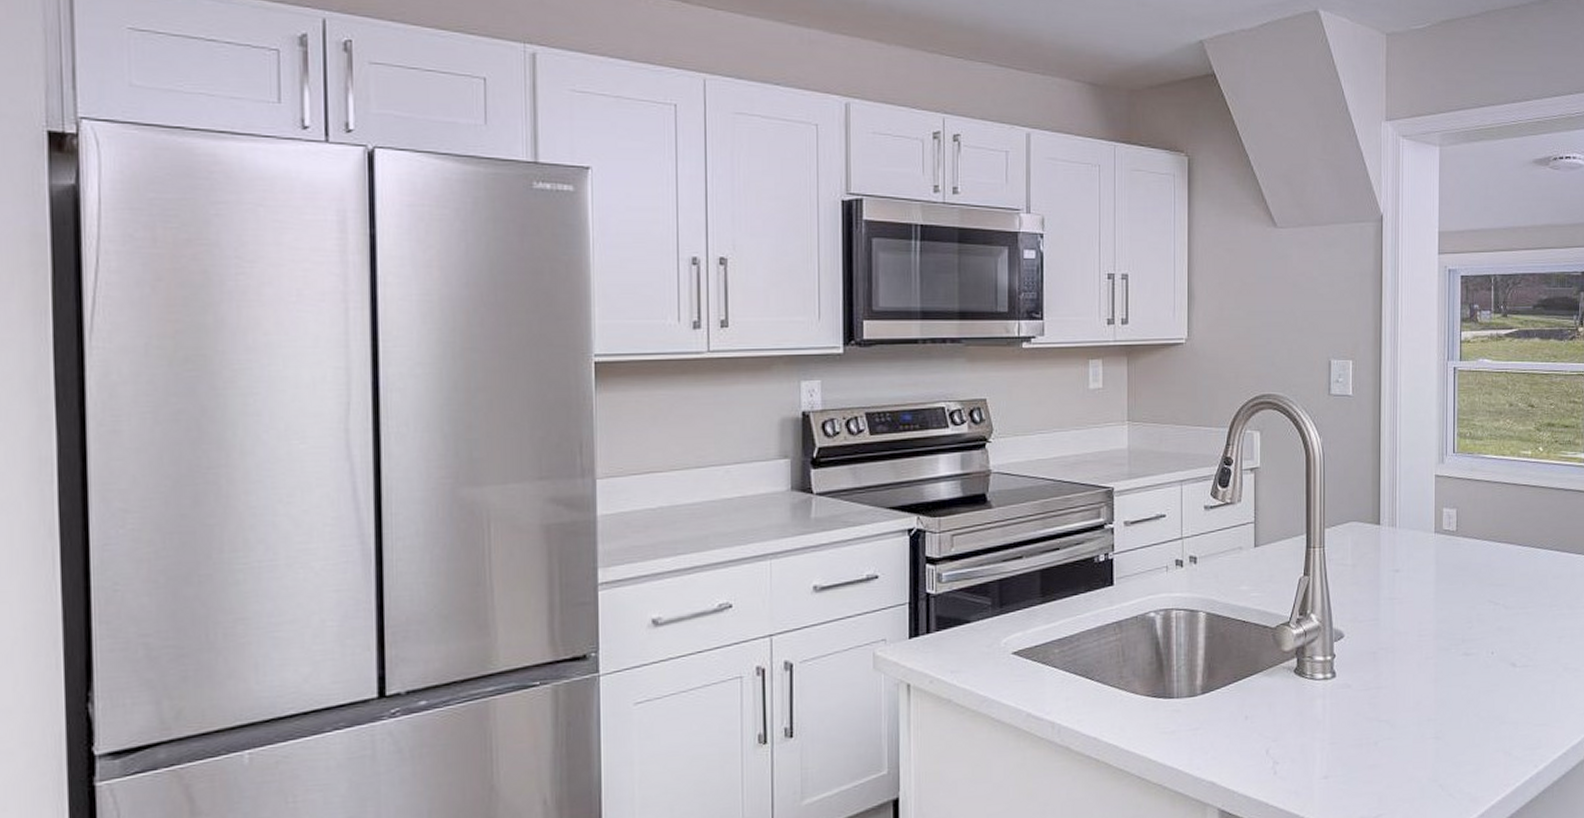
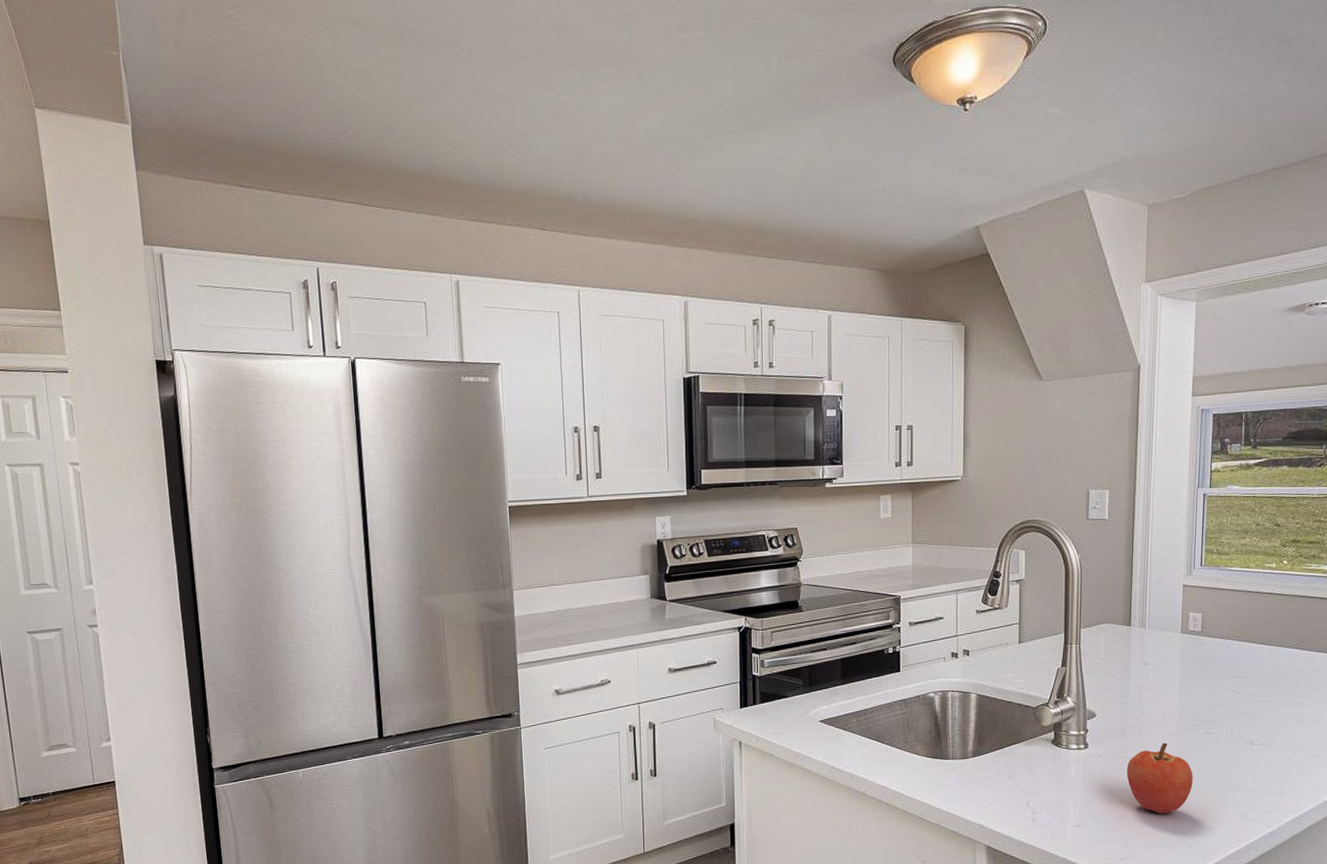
apple: none [1379,667,1453,757] -> present [1126,742,1193,814]

